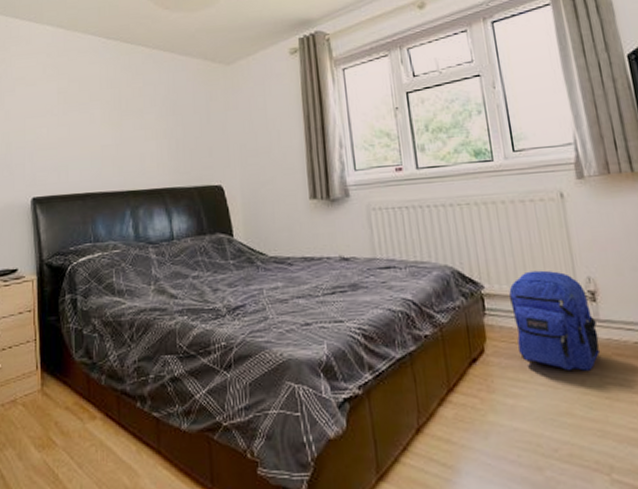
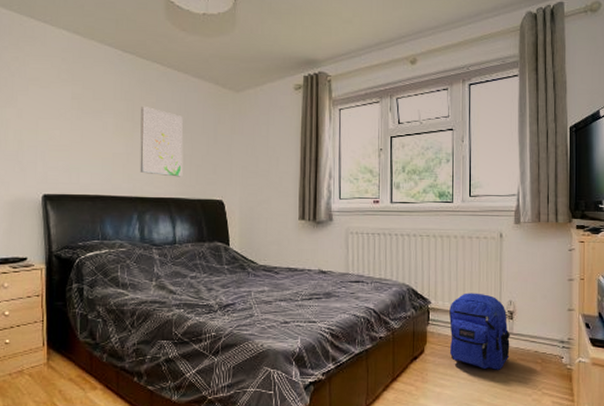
wall art: none [128,91,176,165] -> present [140,105,183,177]

